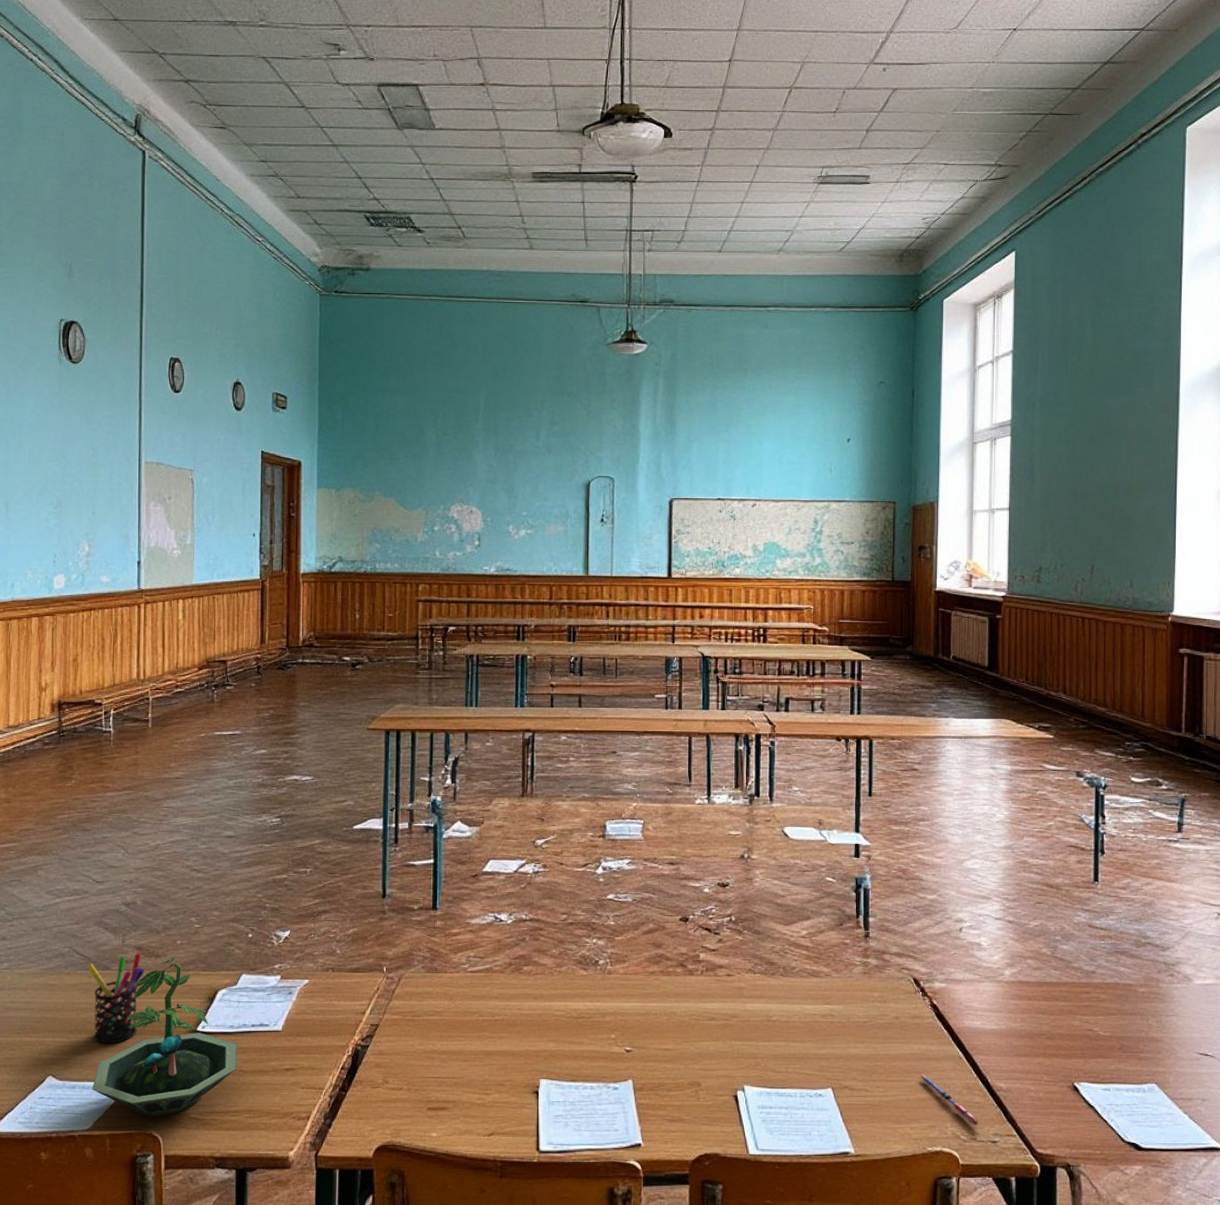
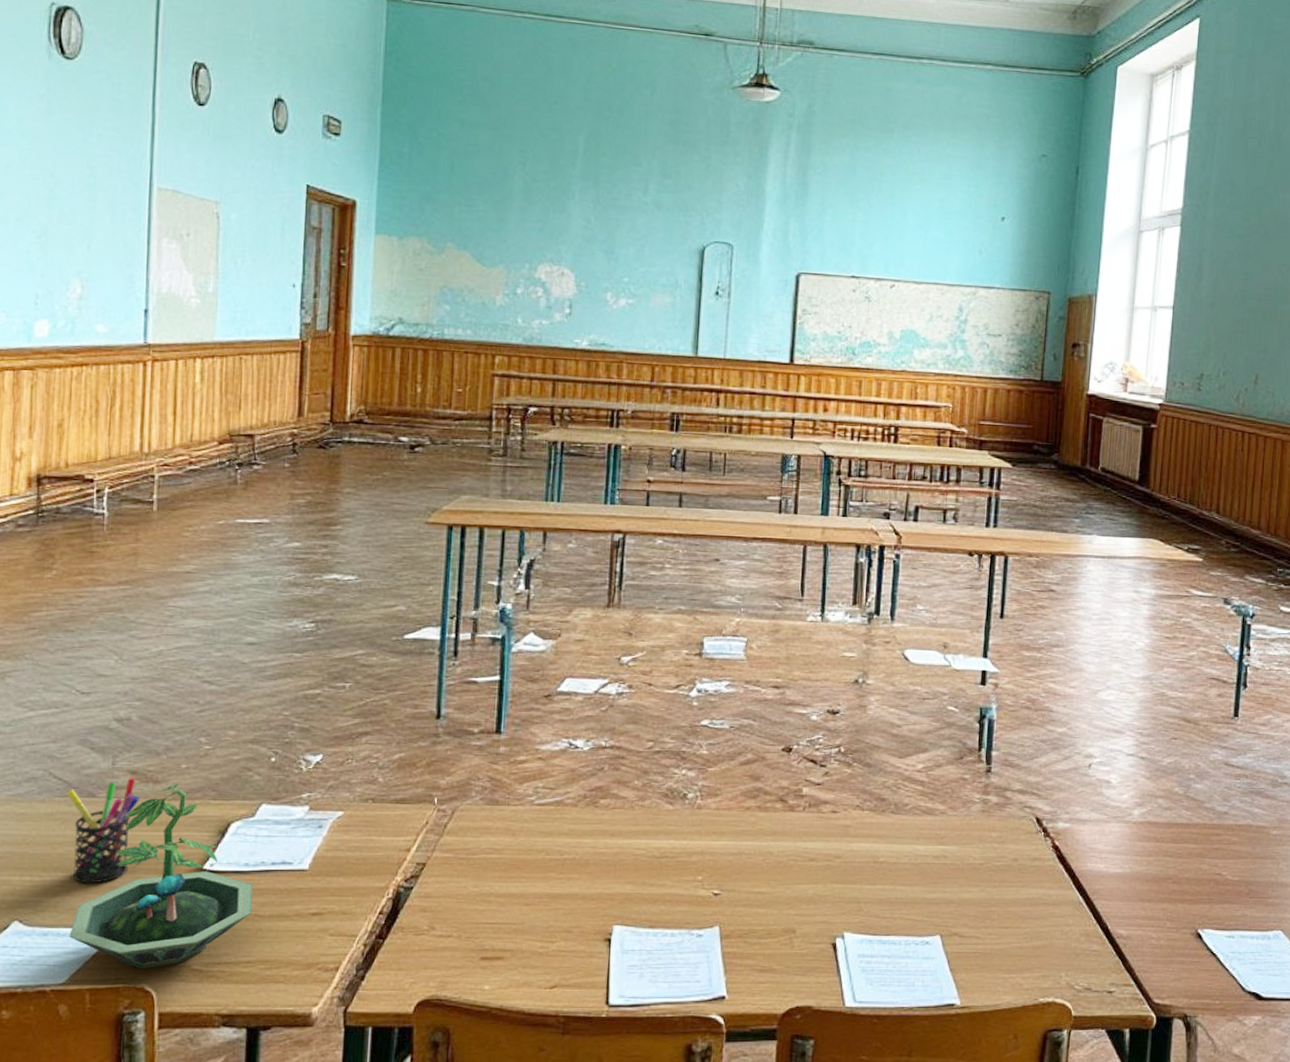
pen: present [919,1074,980,1125] -> none [1035,920,1096,974]

